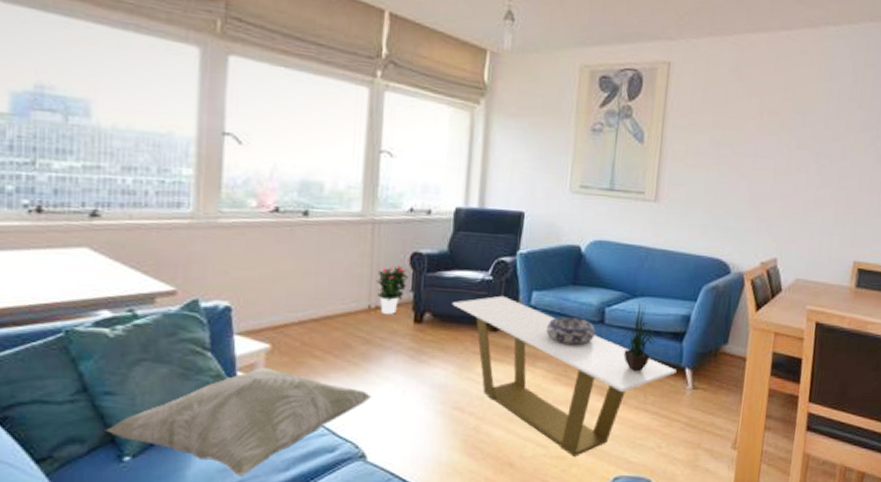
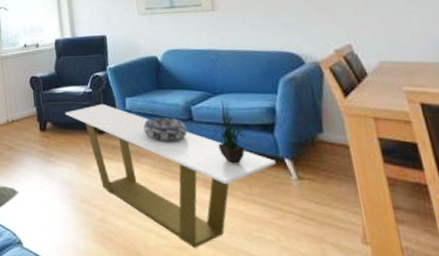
potted flower: present [377,265,409,314] -> none [10,88,31,125]

